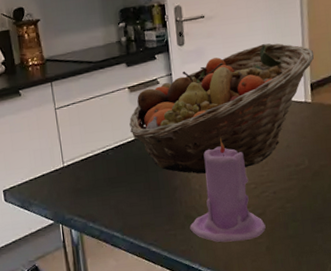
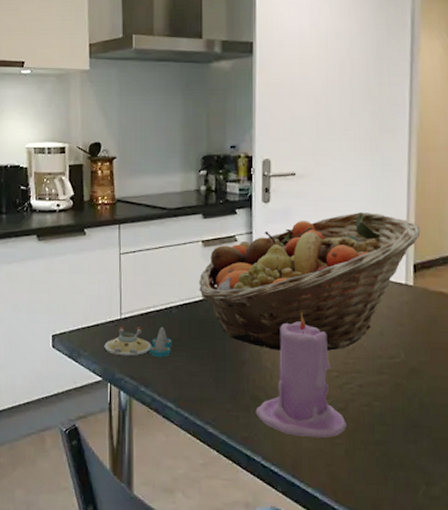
salt and pepper shaker set: none [52,168,112,199] -> present [104,326,172,358]

